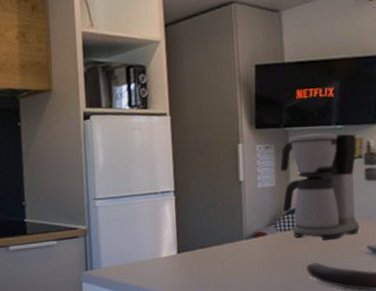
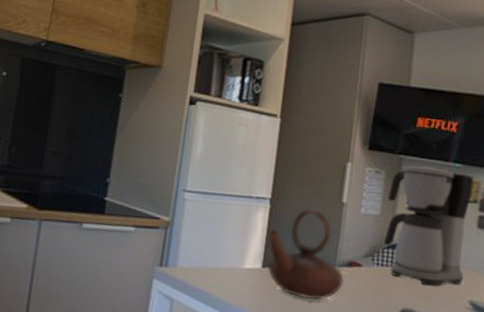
teapot: none [177,191,254,274] -> present [267,207,345,301]

